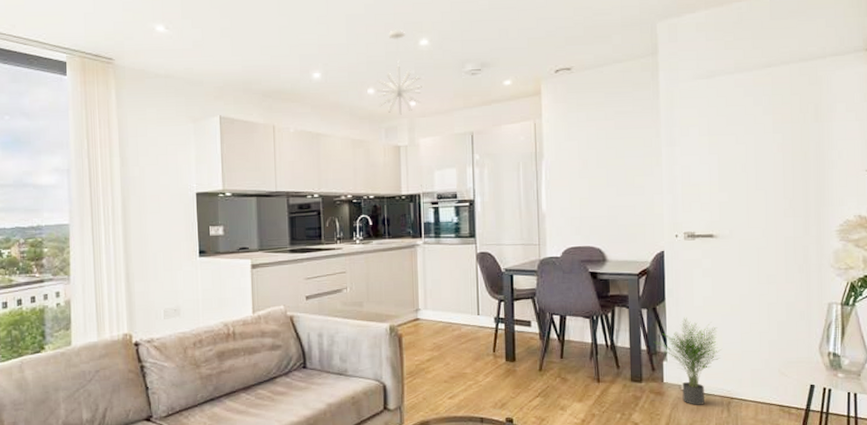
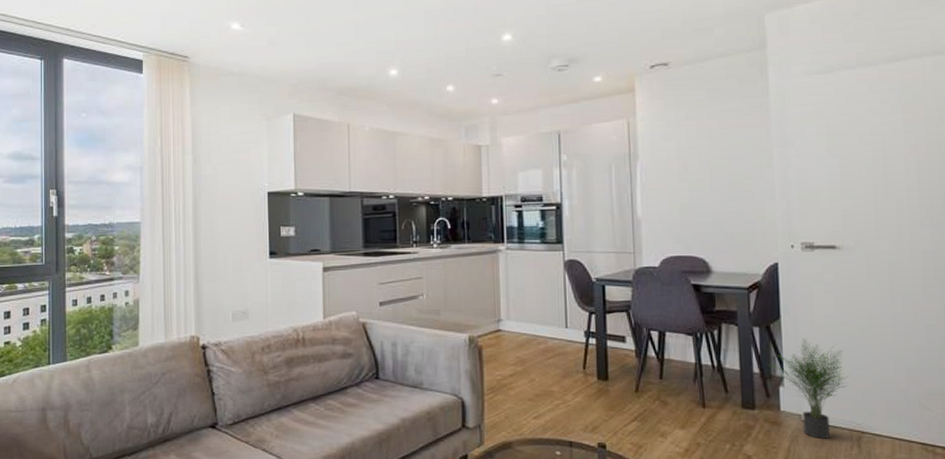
pendant light: present [377,28,422,115] -> none [457,23,505,113]

